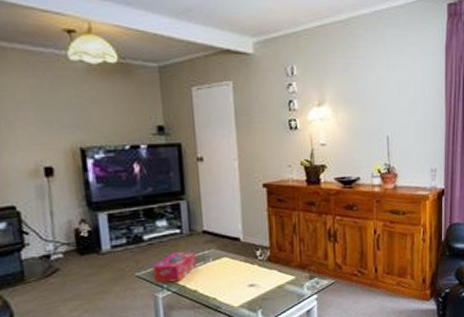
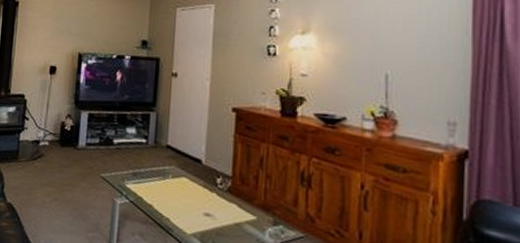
tissue box: present [153,251,197,283] -> none [116,160,157,192]

